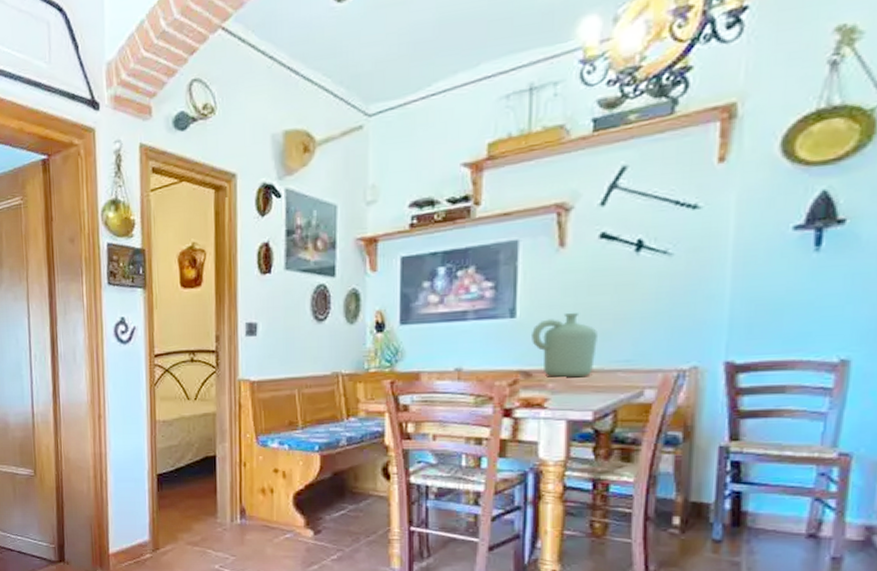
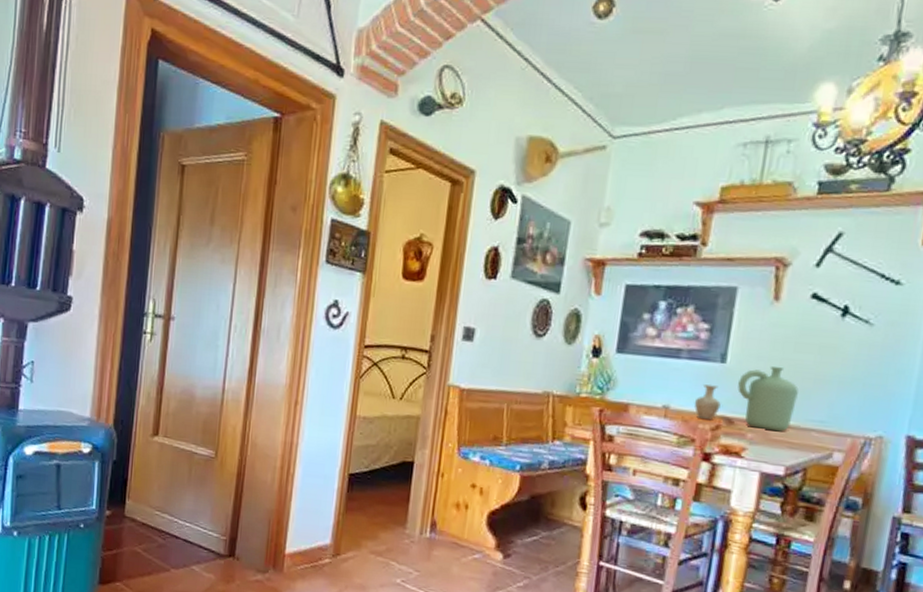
vase: none [487,341,515,377] -> present [694,384,721,421]

